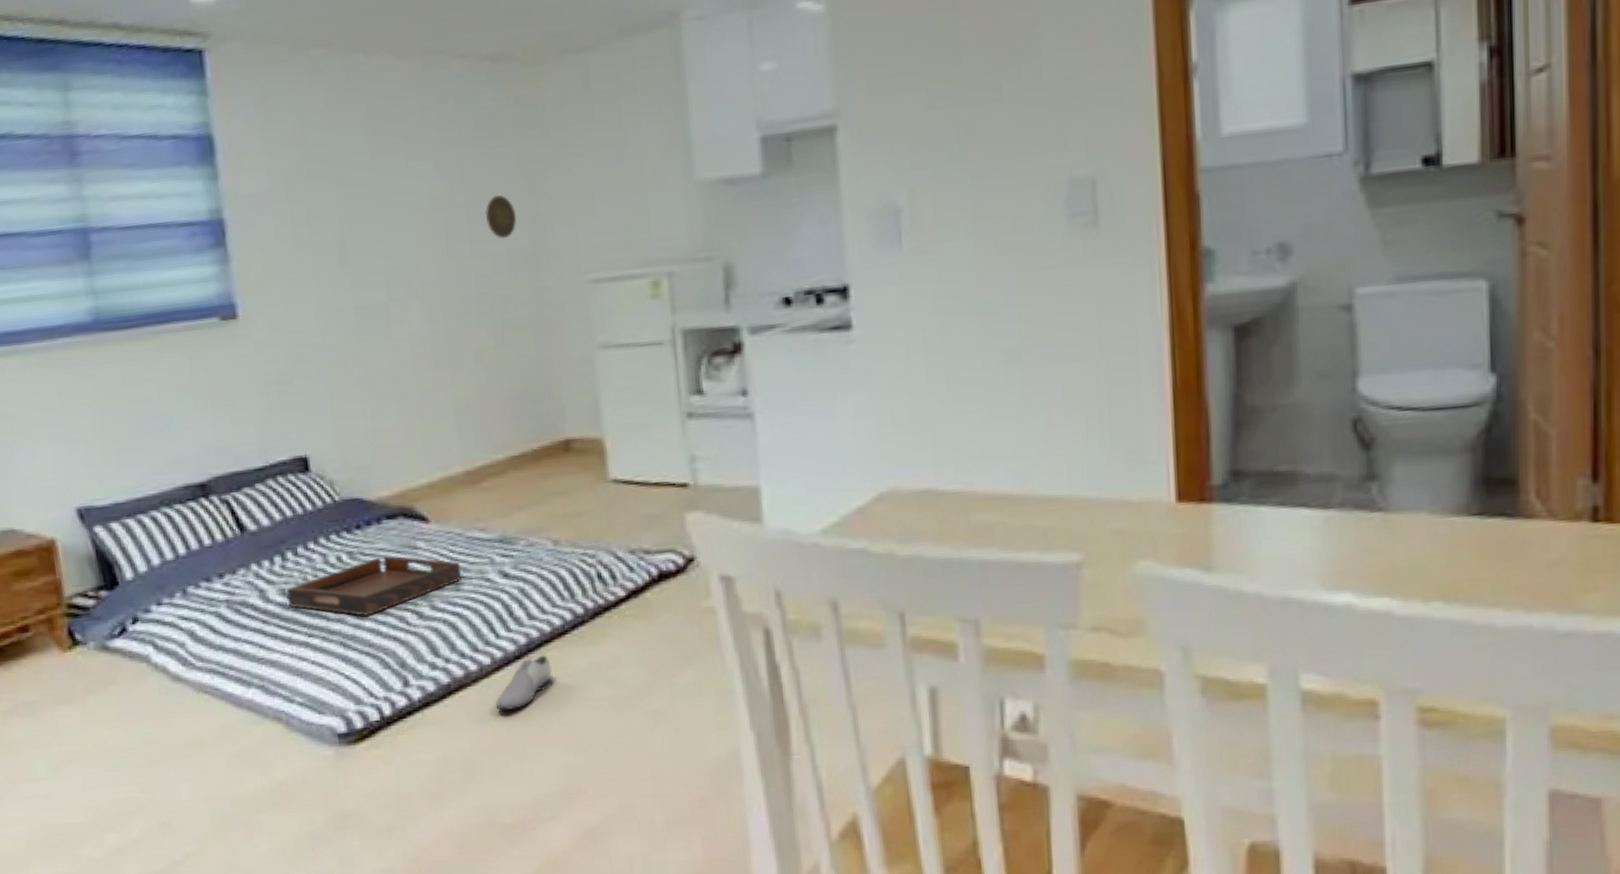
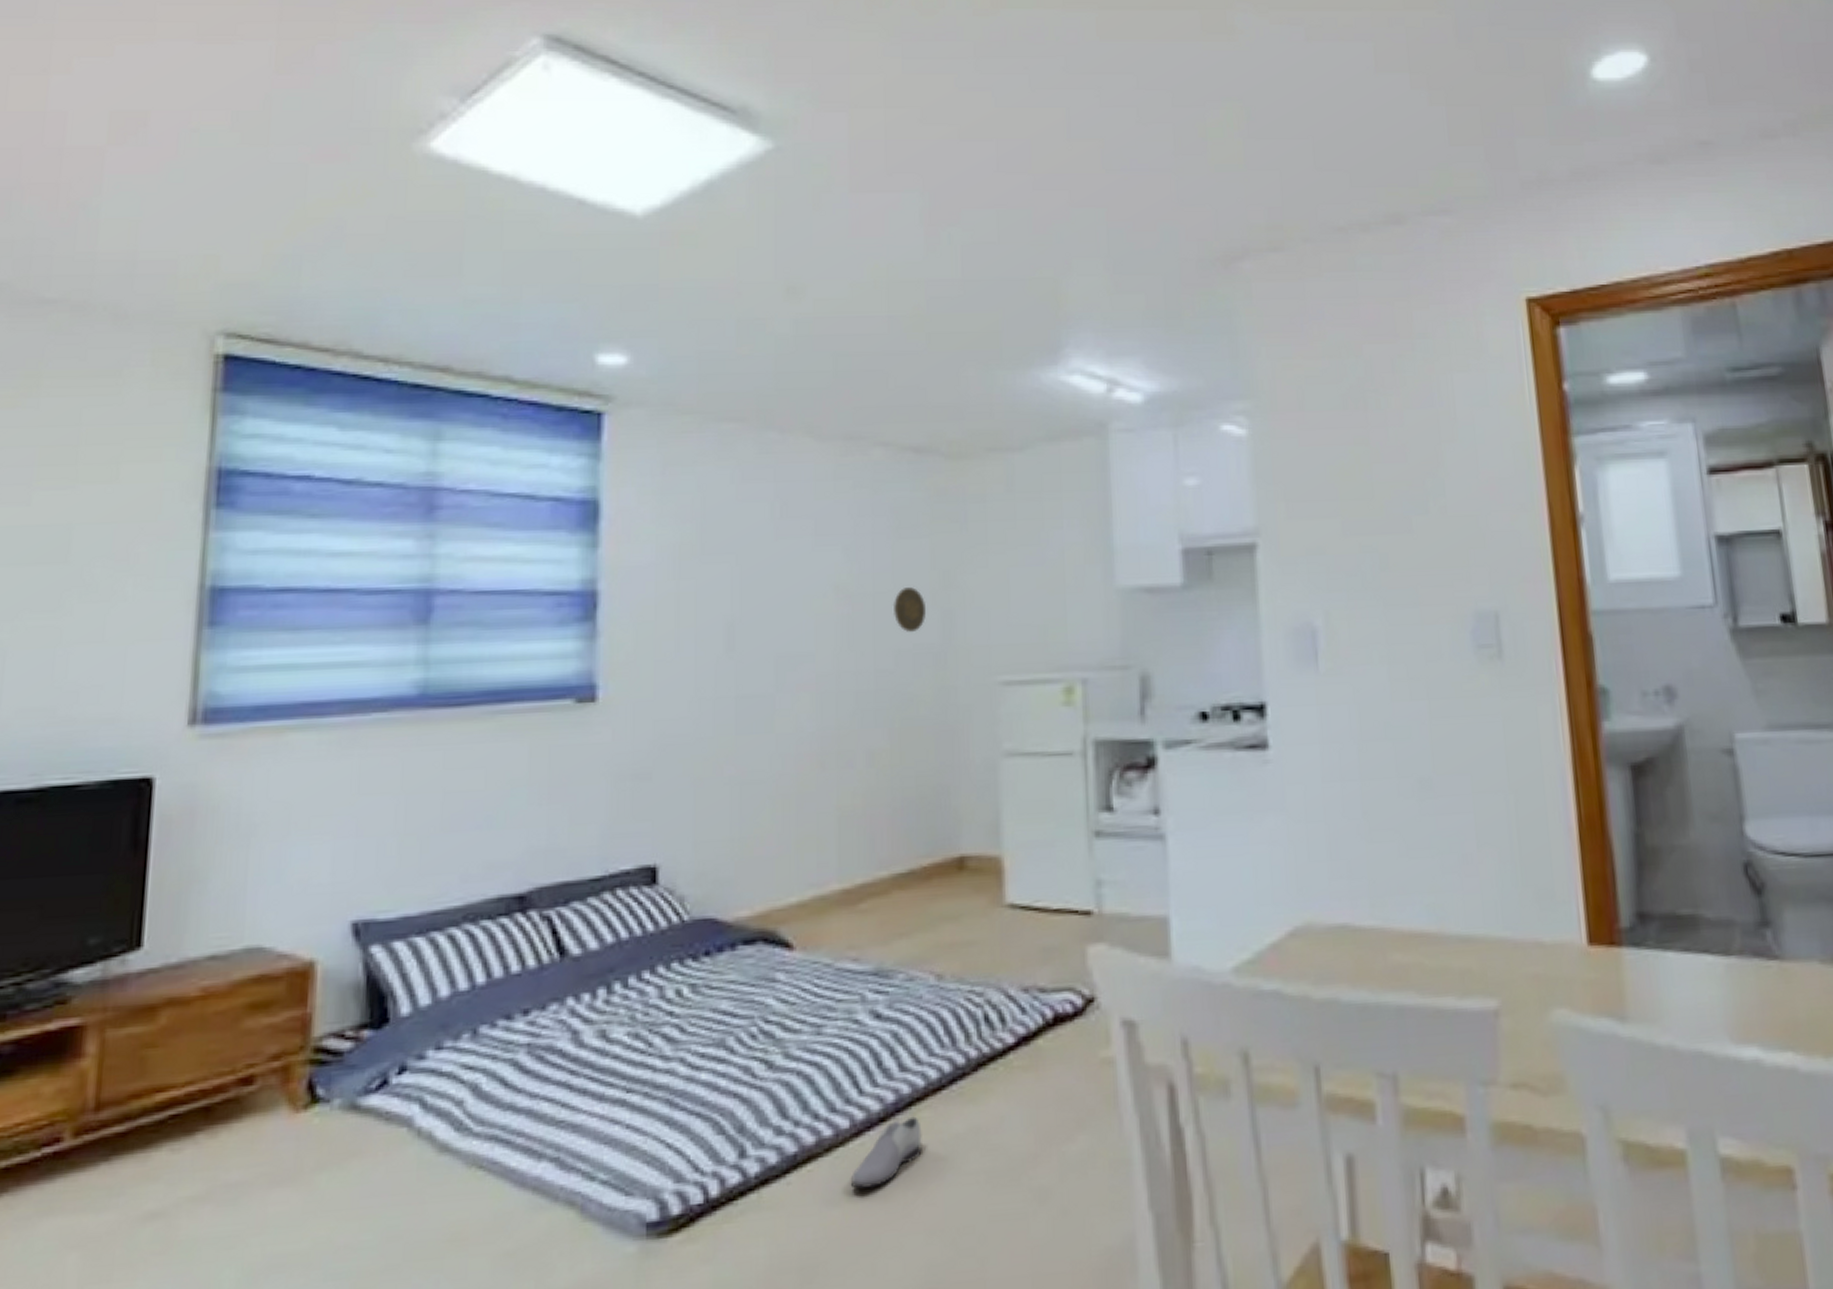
serving tray: present [287,556,462,616] -> none [607,990,826,1066]

